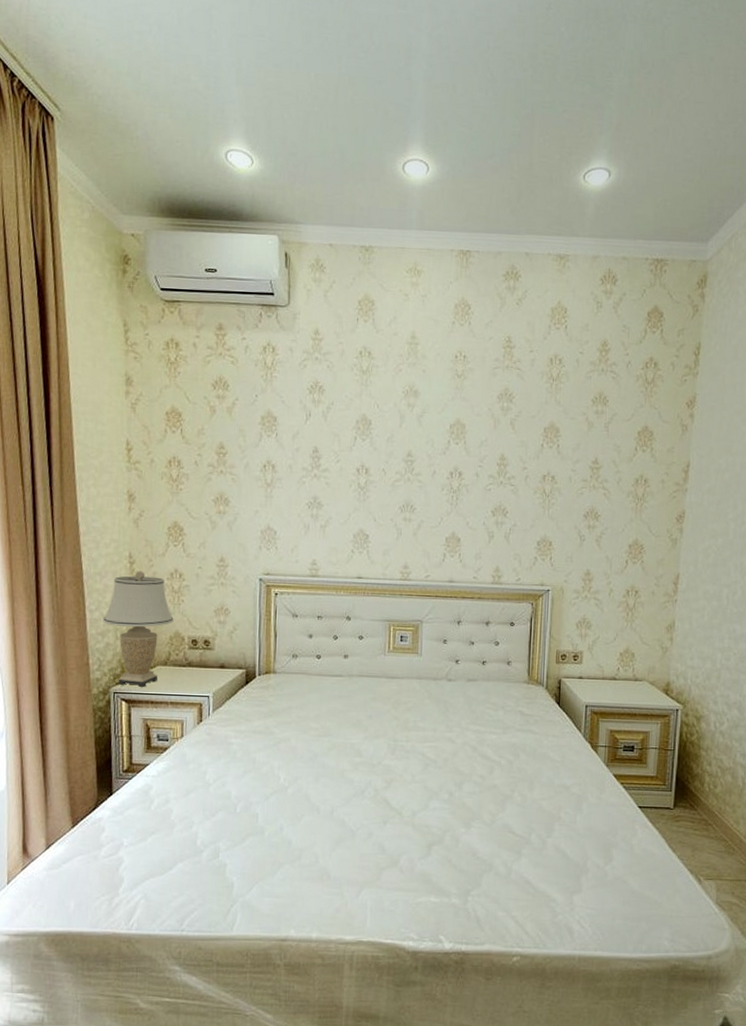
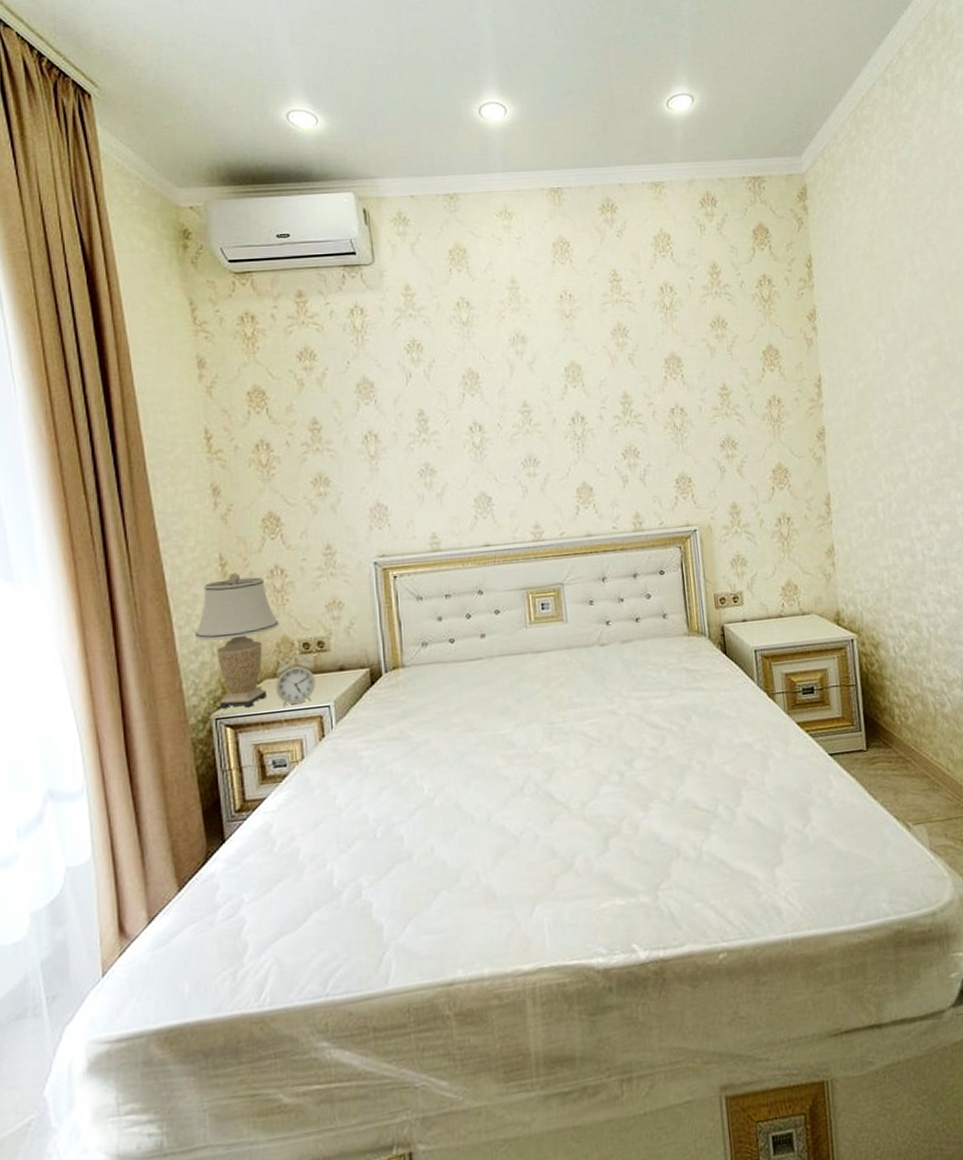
alarm clock: none [165,649,200,691] -> present [275,654,317,706]

